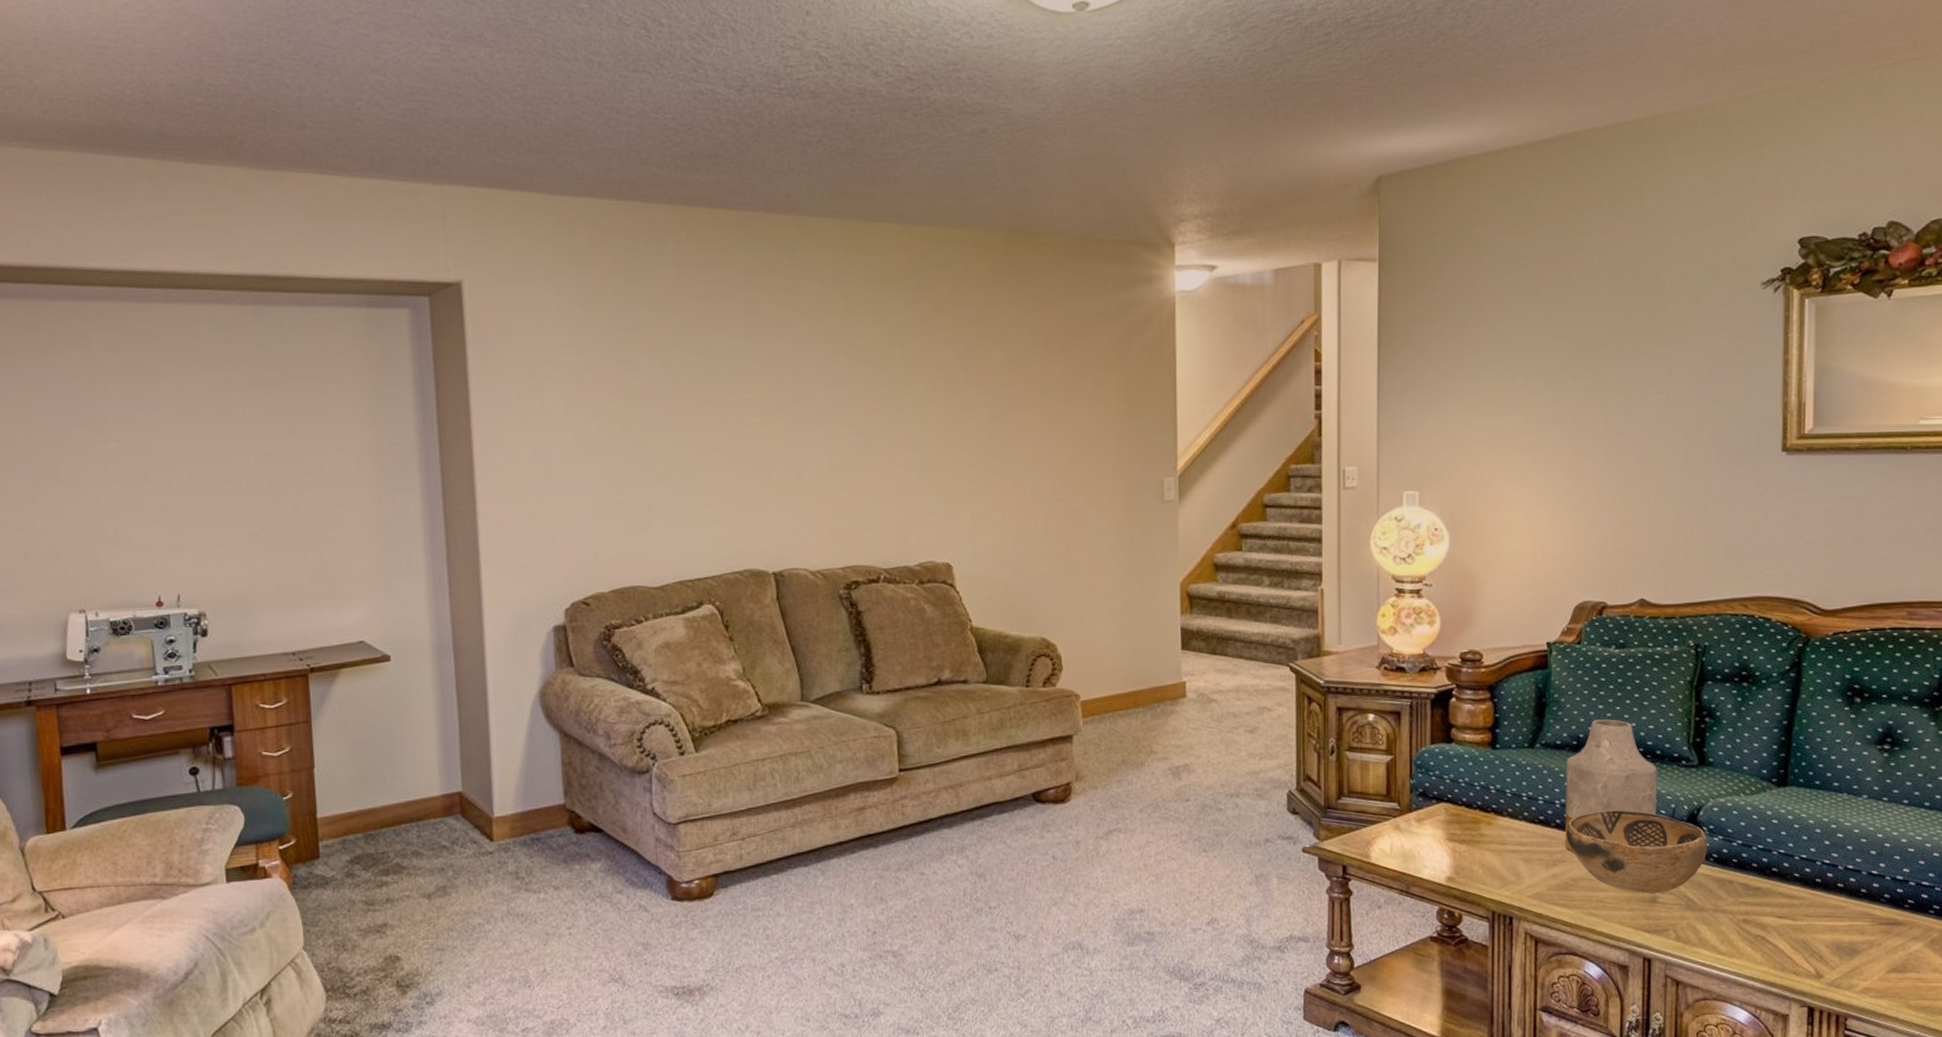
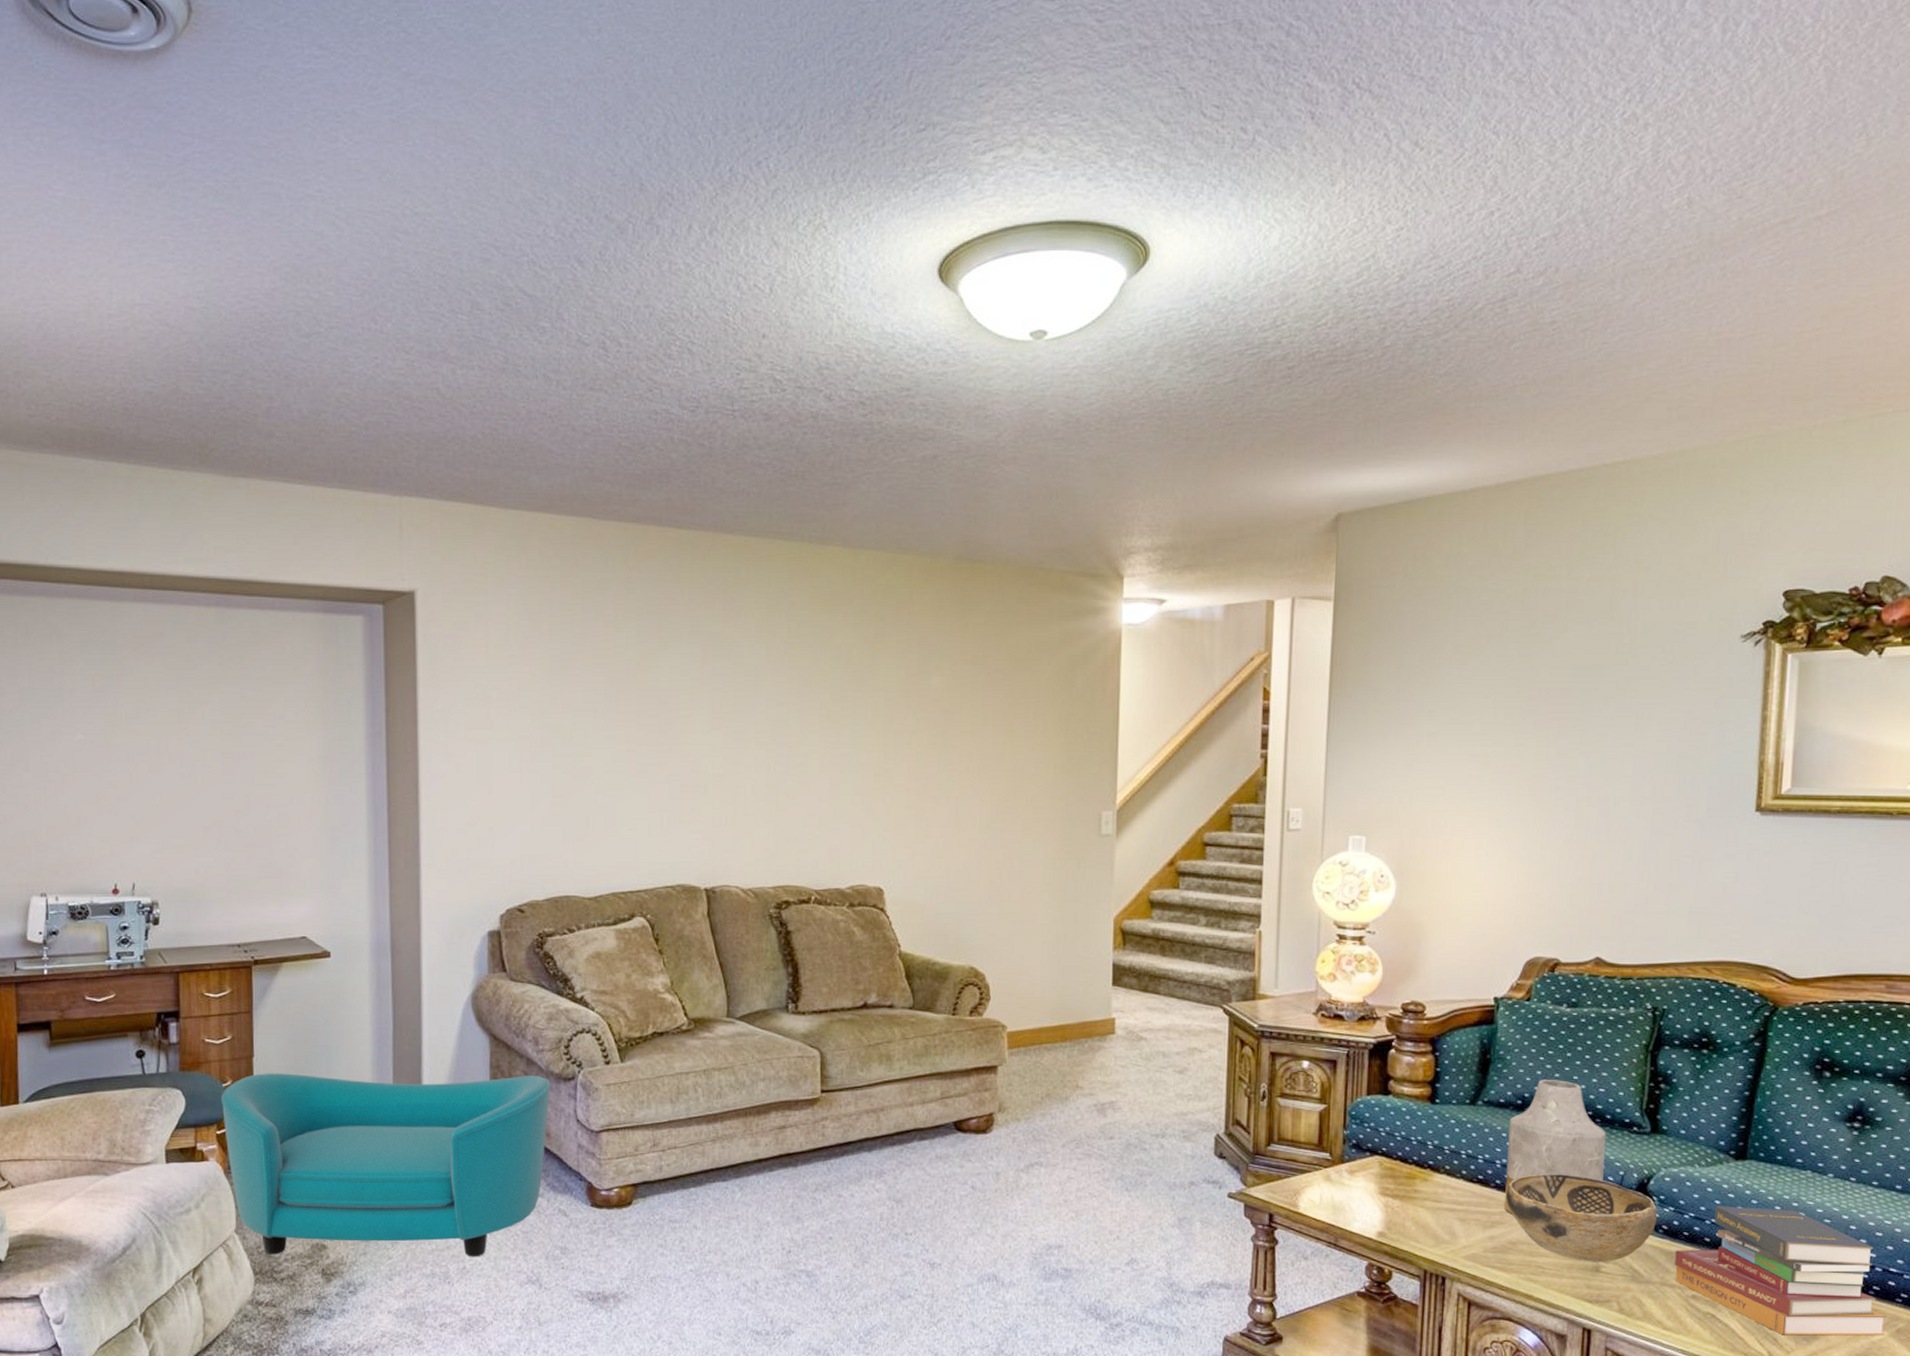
dog bed: none [281,771,625,970] -> present [221,1073,551,1257]
books: none [1725,831,1921,952] -> present [1674,1206,1886,1336]

